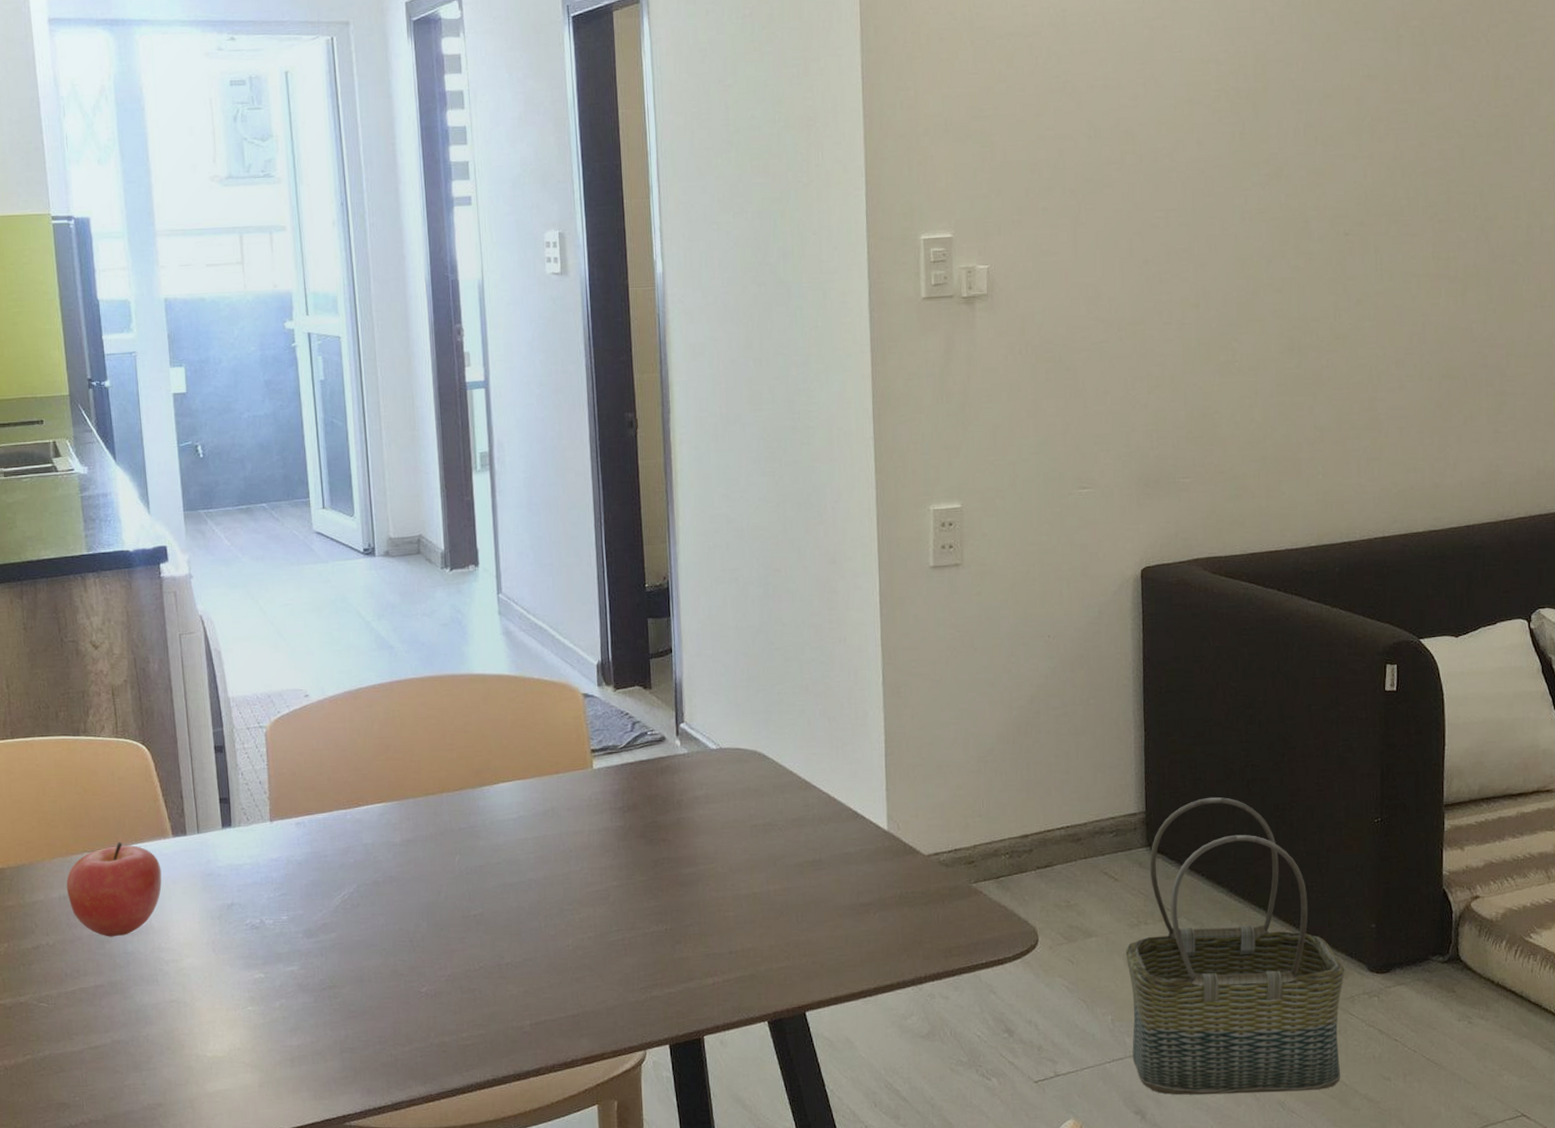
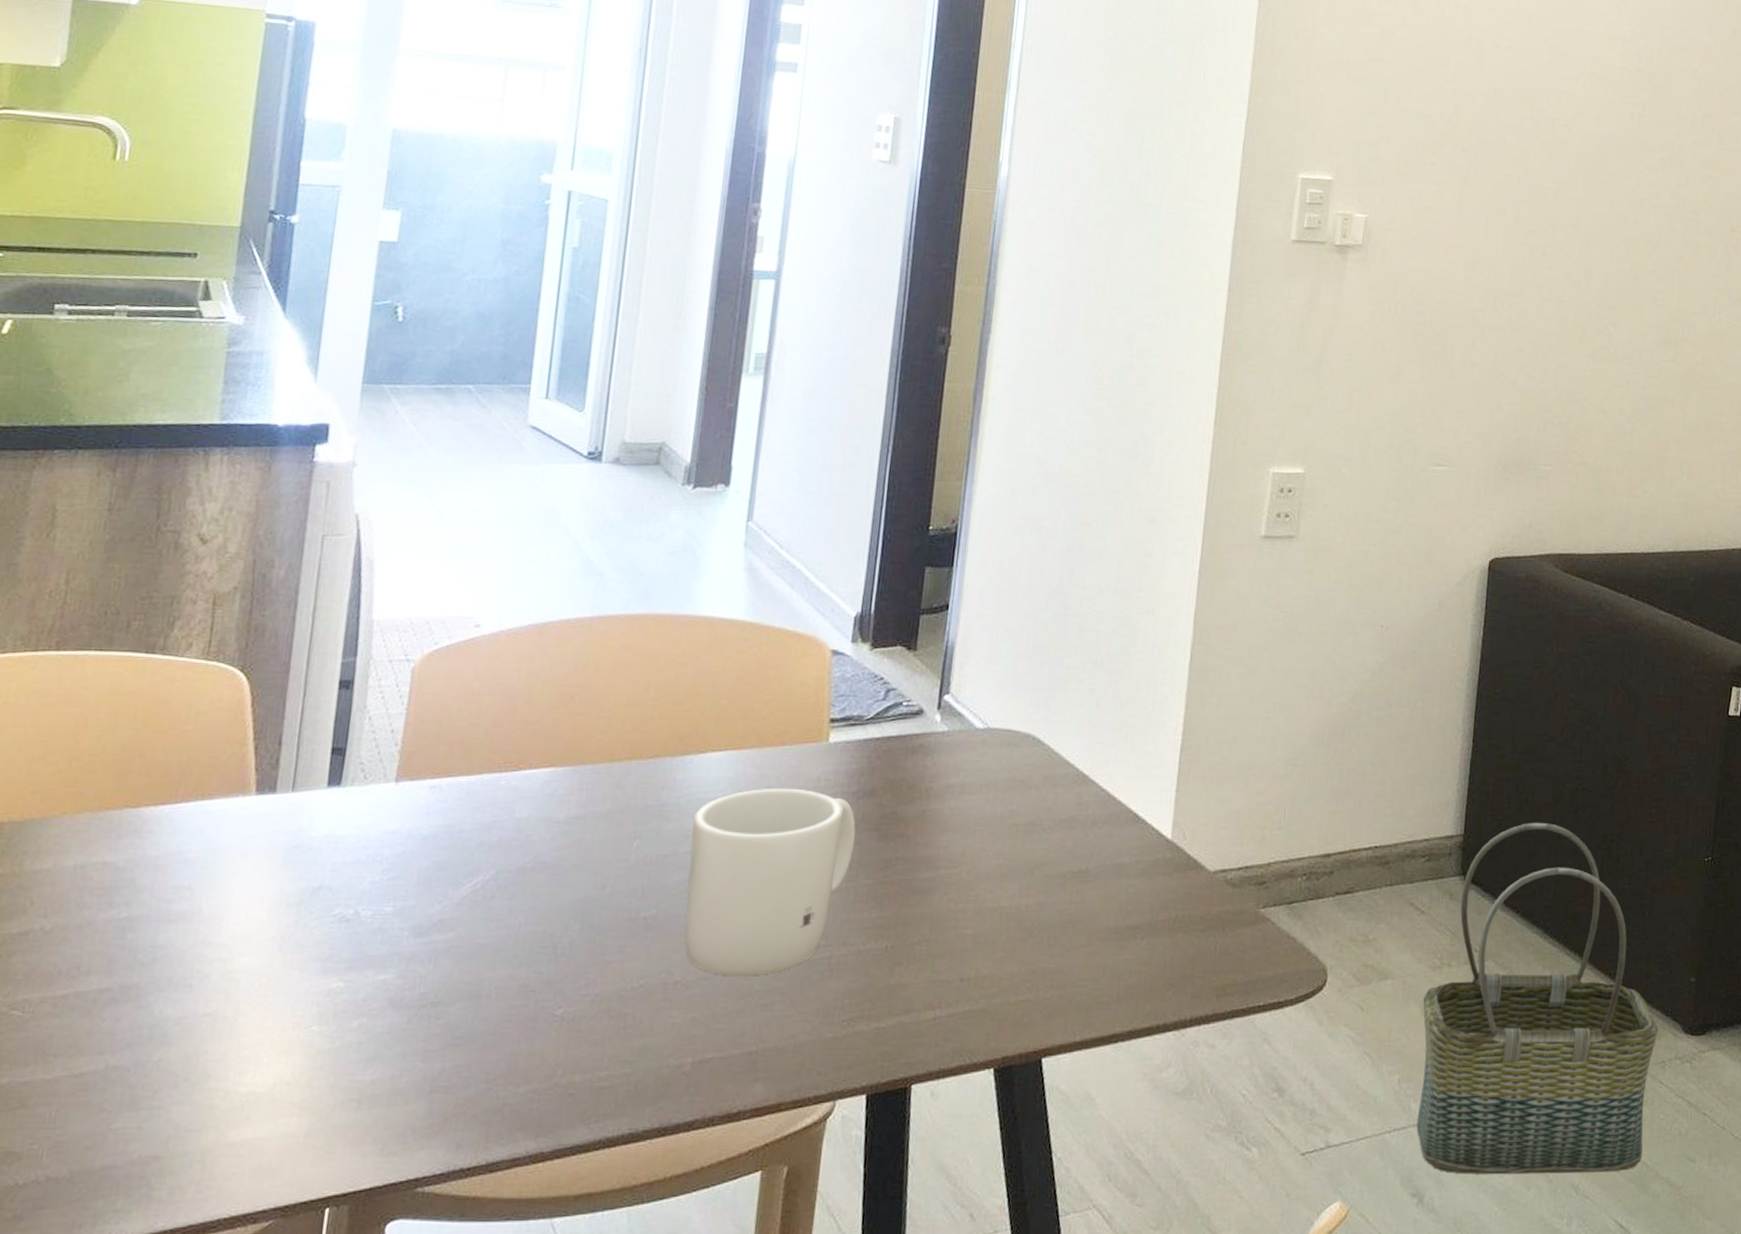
fruit: present [66,841,162,937] -> none [87,796,231,924]
mug: none [497,807,628,957] -> present [684,788,856,975]

